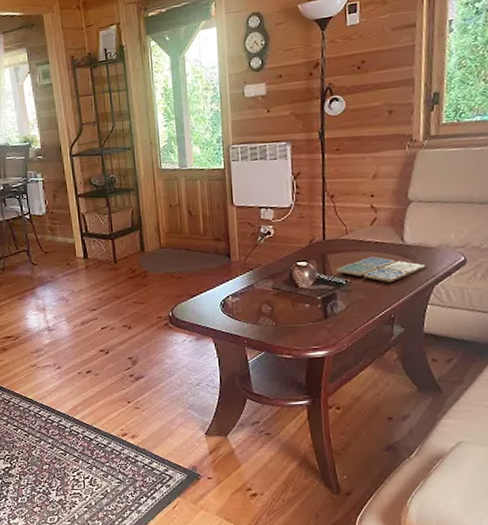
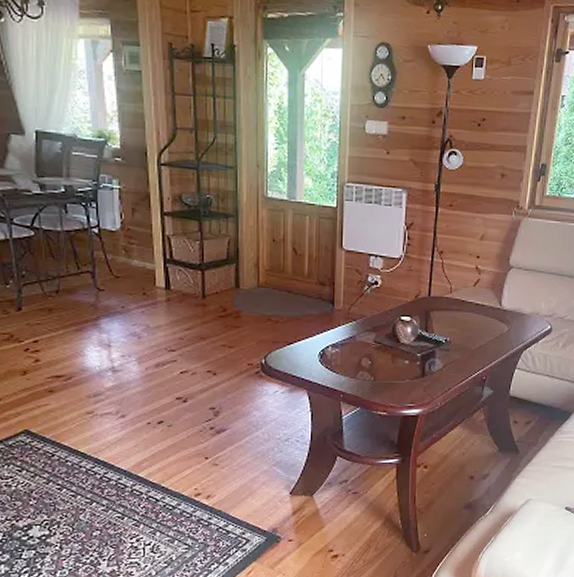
drink coaster: present [335,256,426,283] -> none [437,317,518,345]

